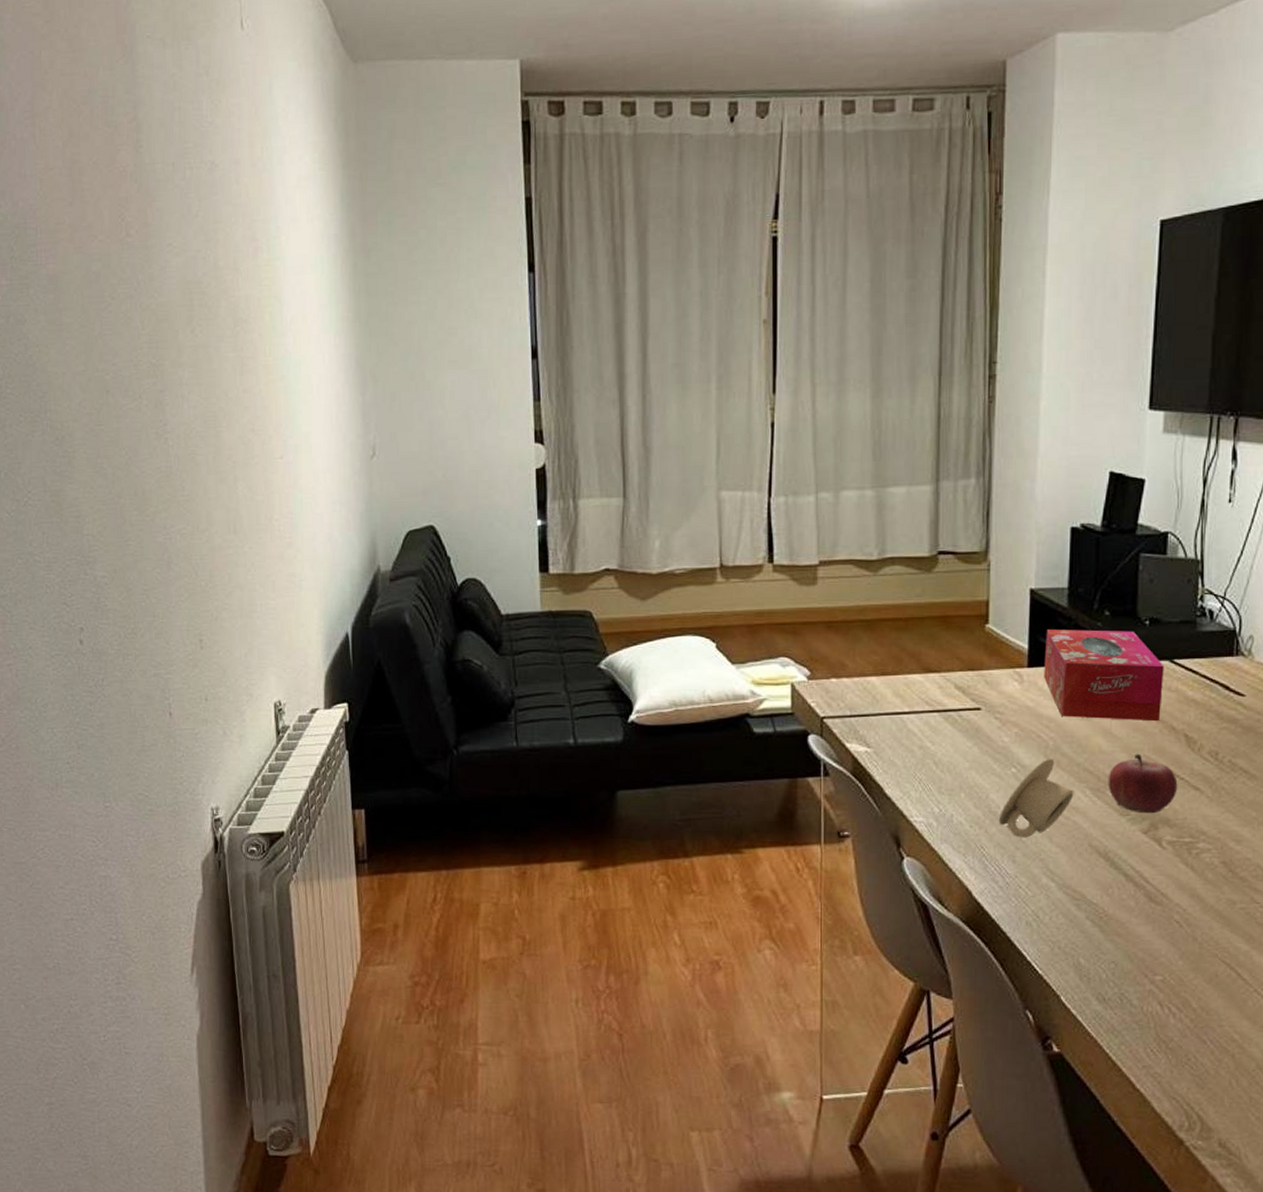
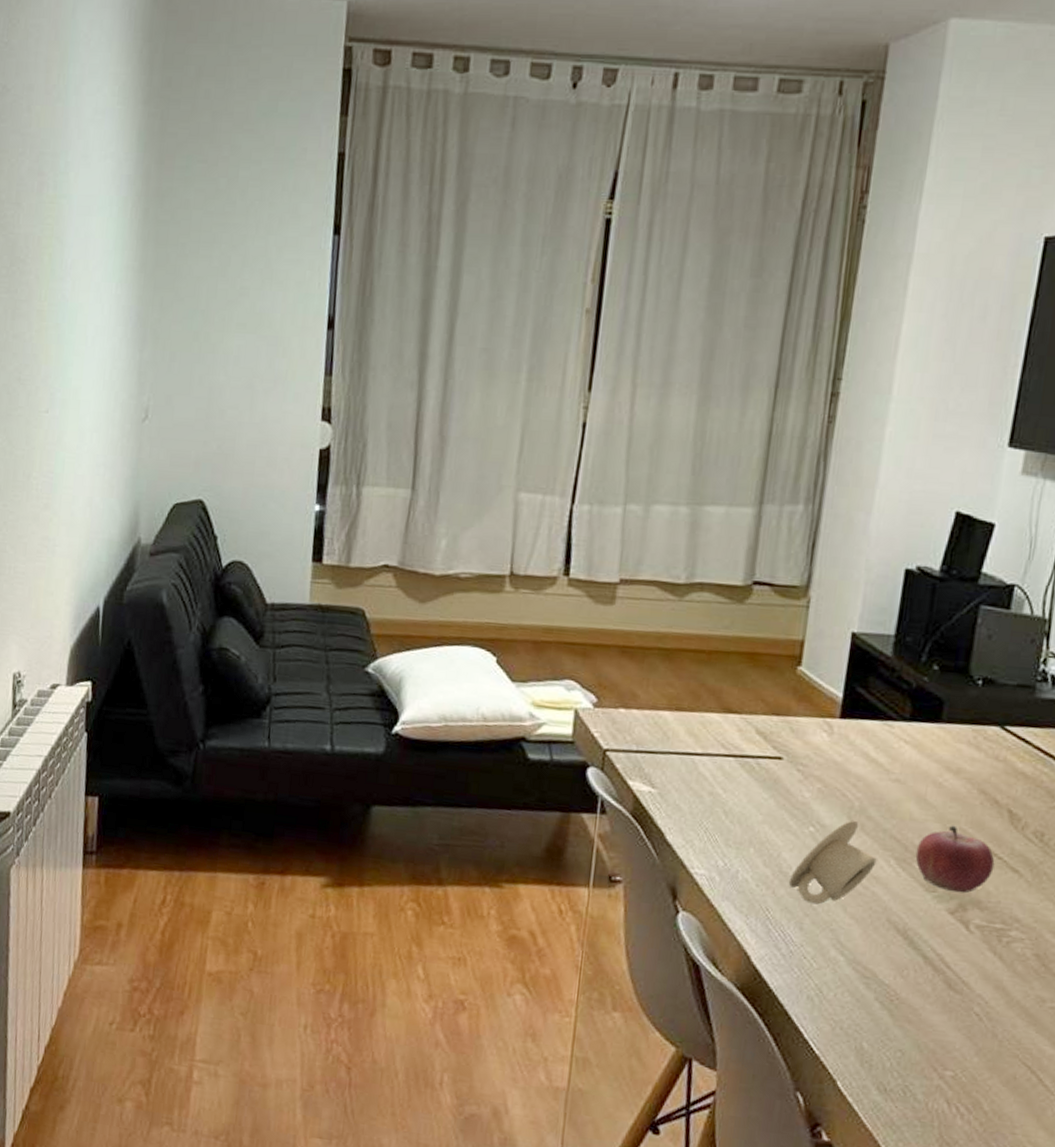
tissue box: present [1044,629,1165,722] -> none [857,679,994,793]

